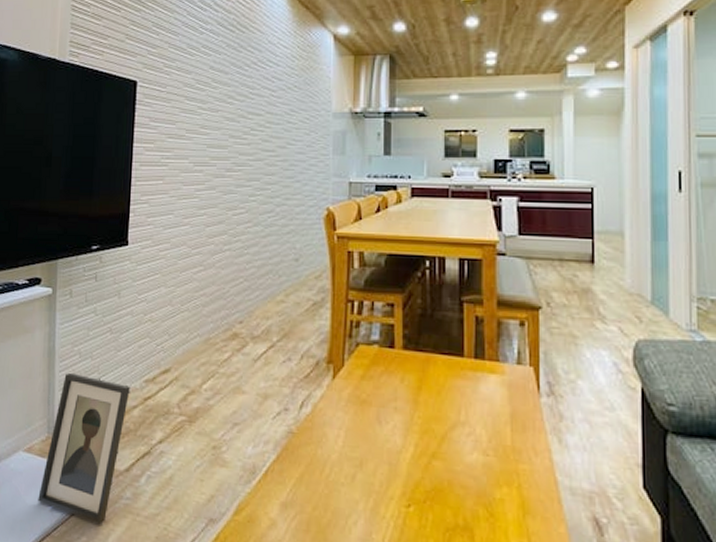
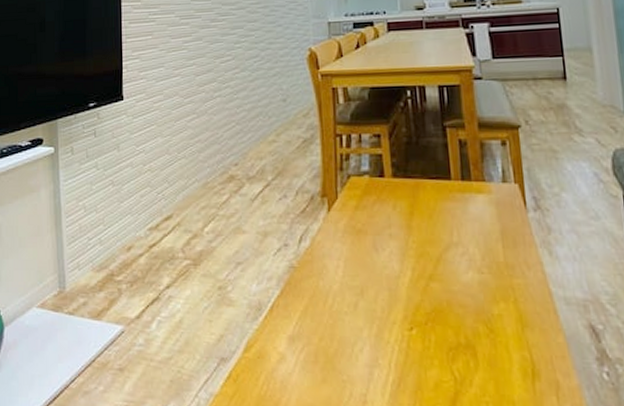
picture frame: present [38,372,130,525] -> none [54,227,136,373]

